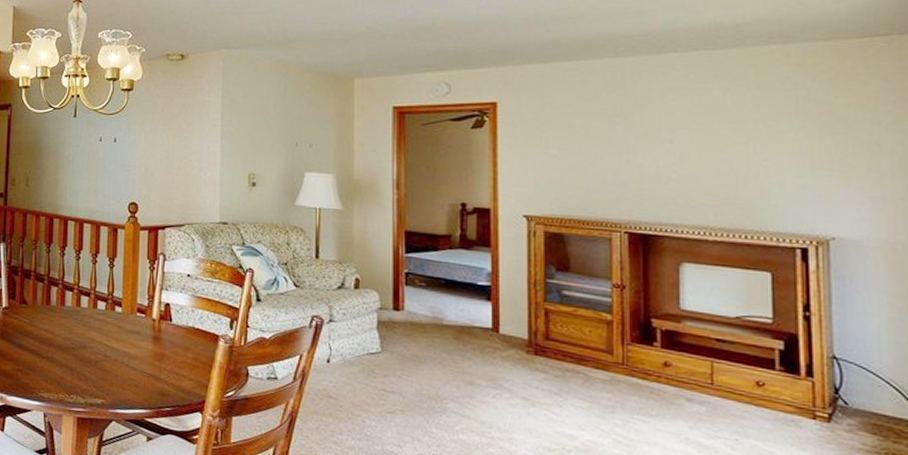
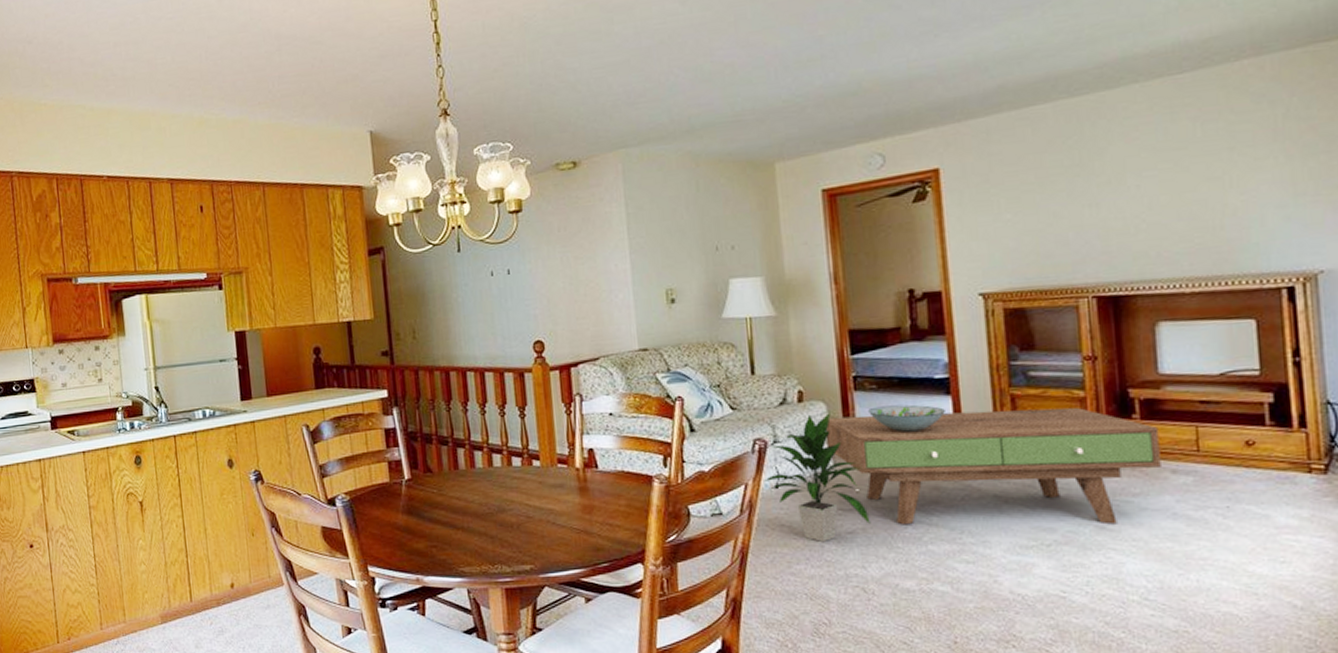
indoor plant: none [316,300,409,417] -> present [763,413,871,542]
coffee table: none [377,306,677,441] -> present [826,407,1161,525]
decorative bowl: none [416,302,485,330] -> present [868,404,945,432]

